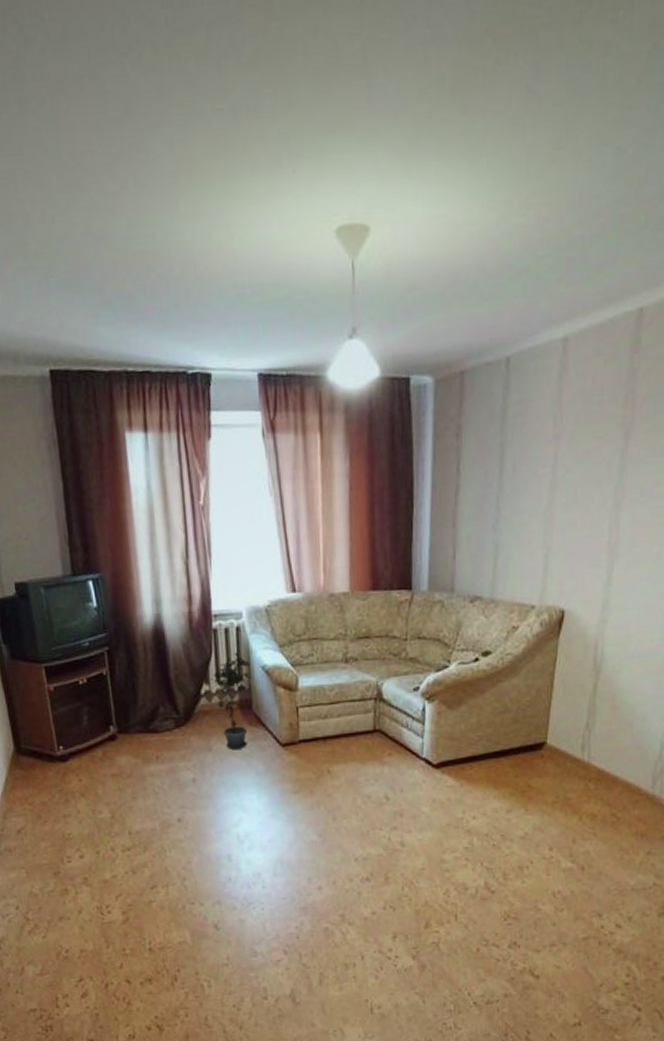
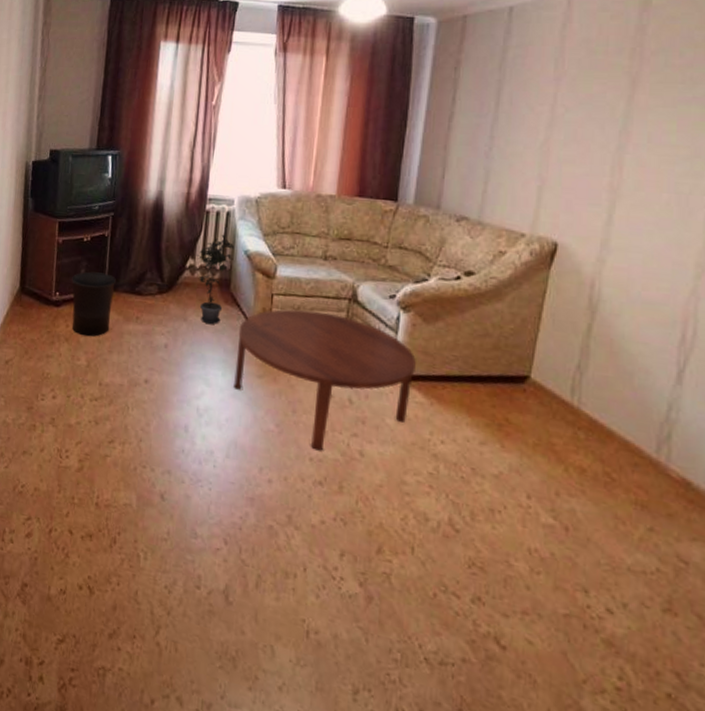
waste bin: none [74,716,129,786] -> present [72,271,116,336]
coffee table: none [267,716,444,850] -> present [234,309,416,451]

